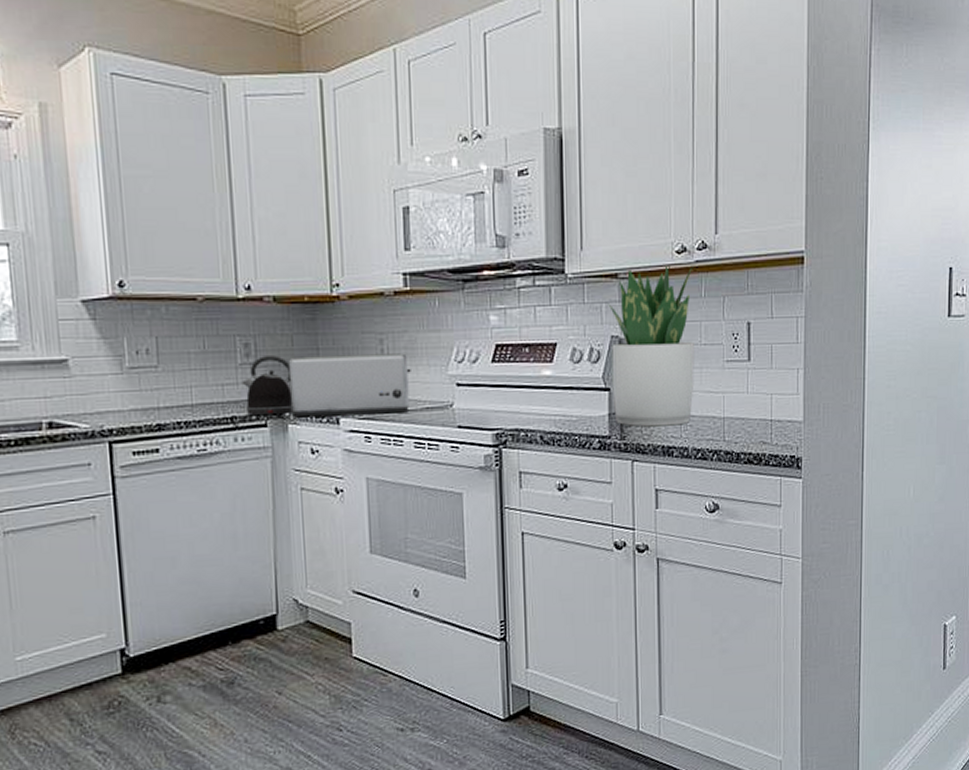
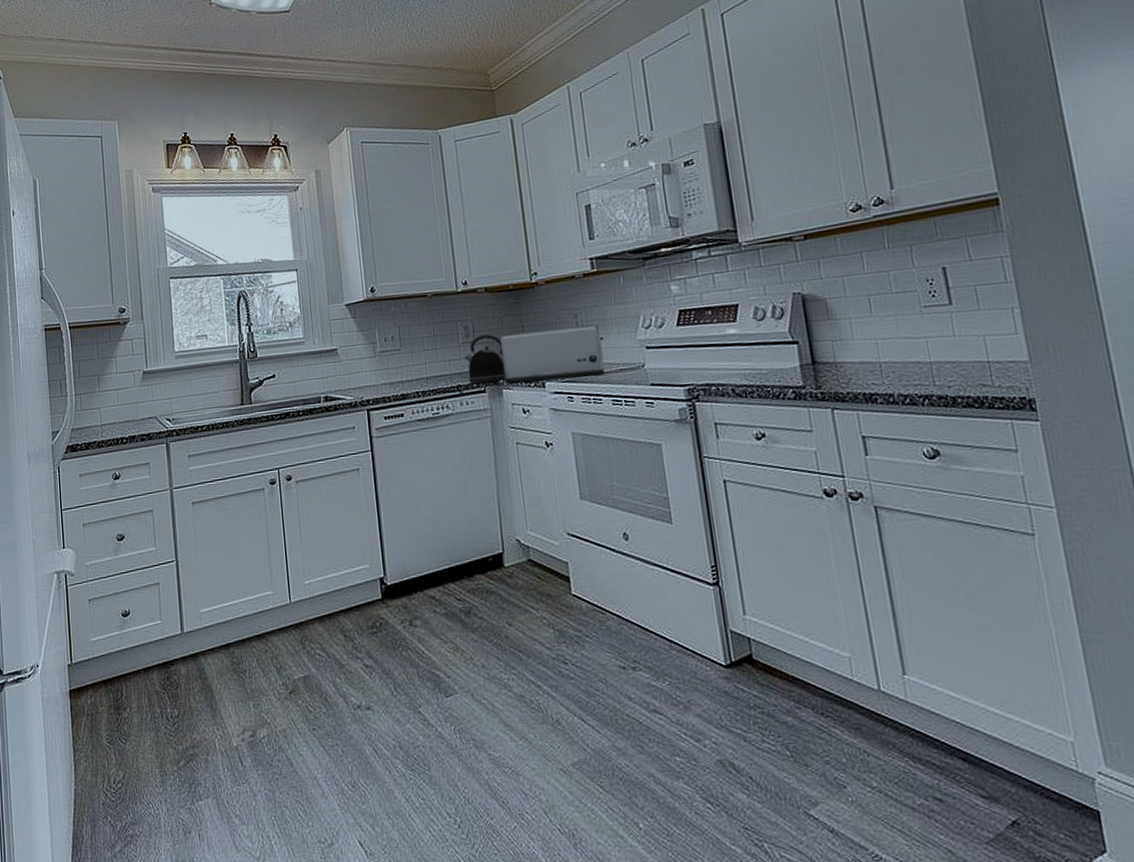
planter: present [608,265,694,427] -> none [785,220,892,376]

